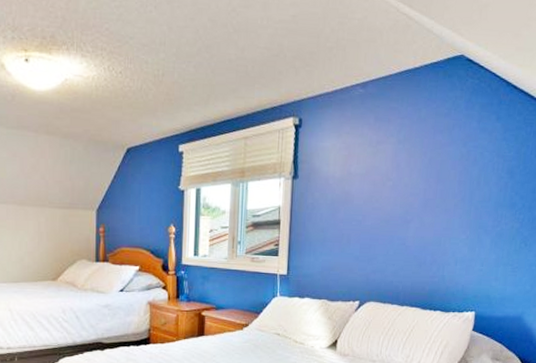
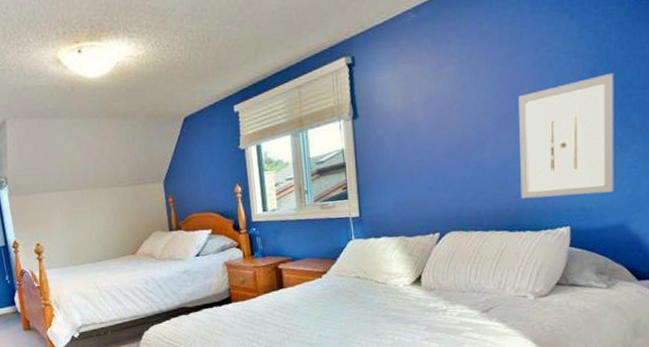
wall art: none [436,176,528,285] -> present [519,73,614,199]

